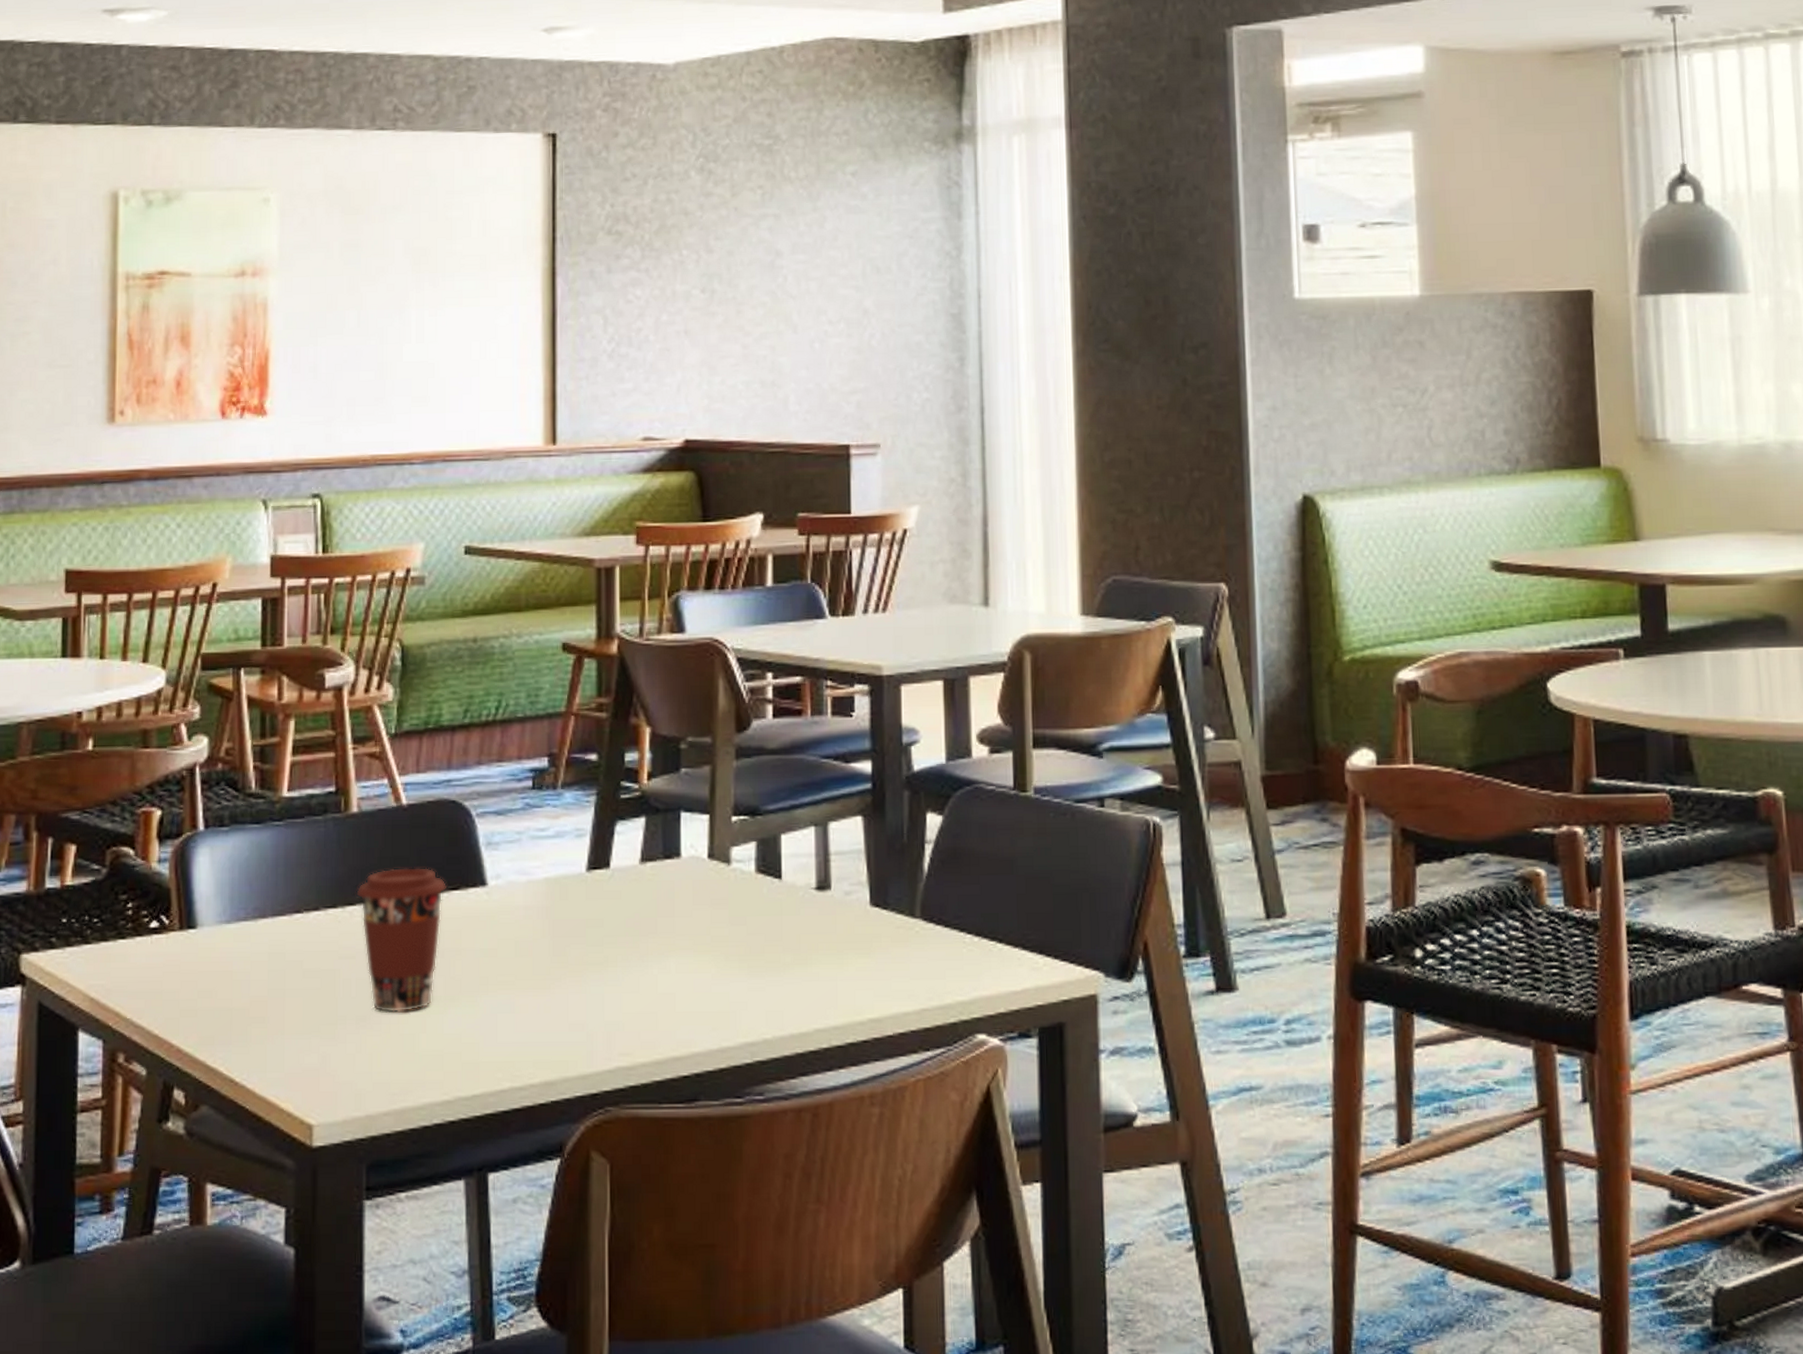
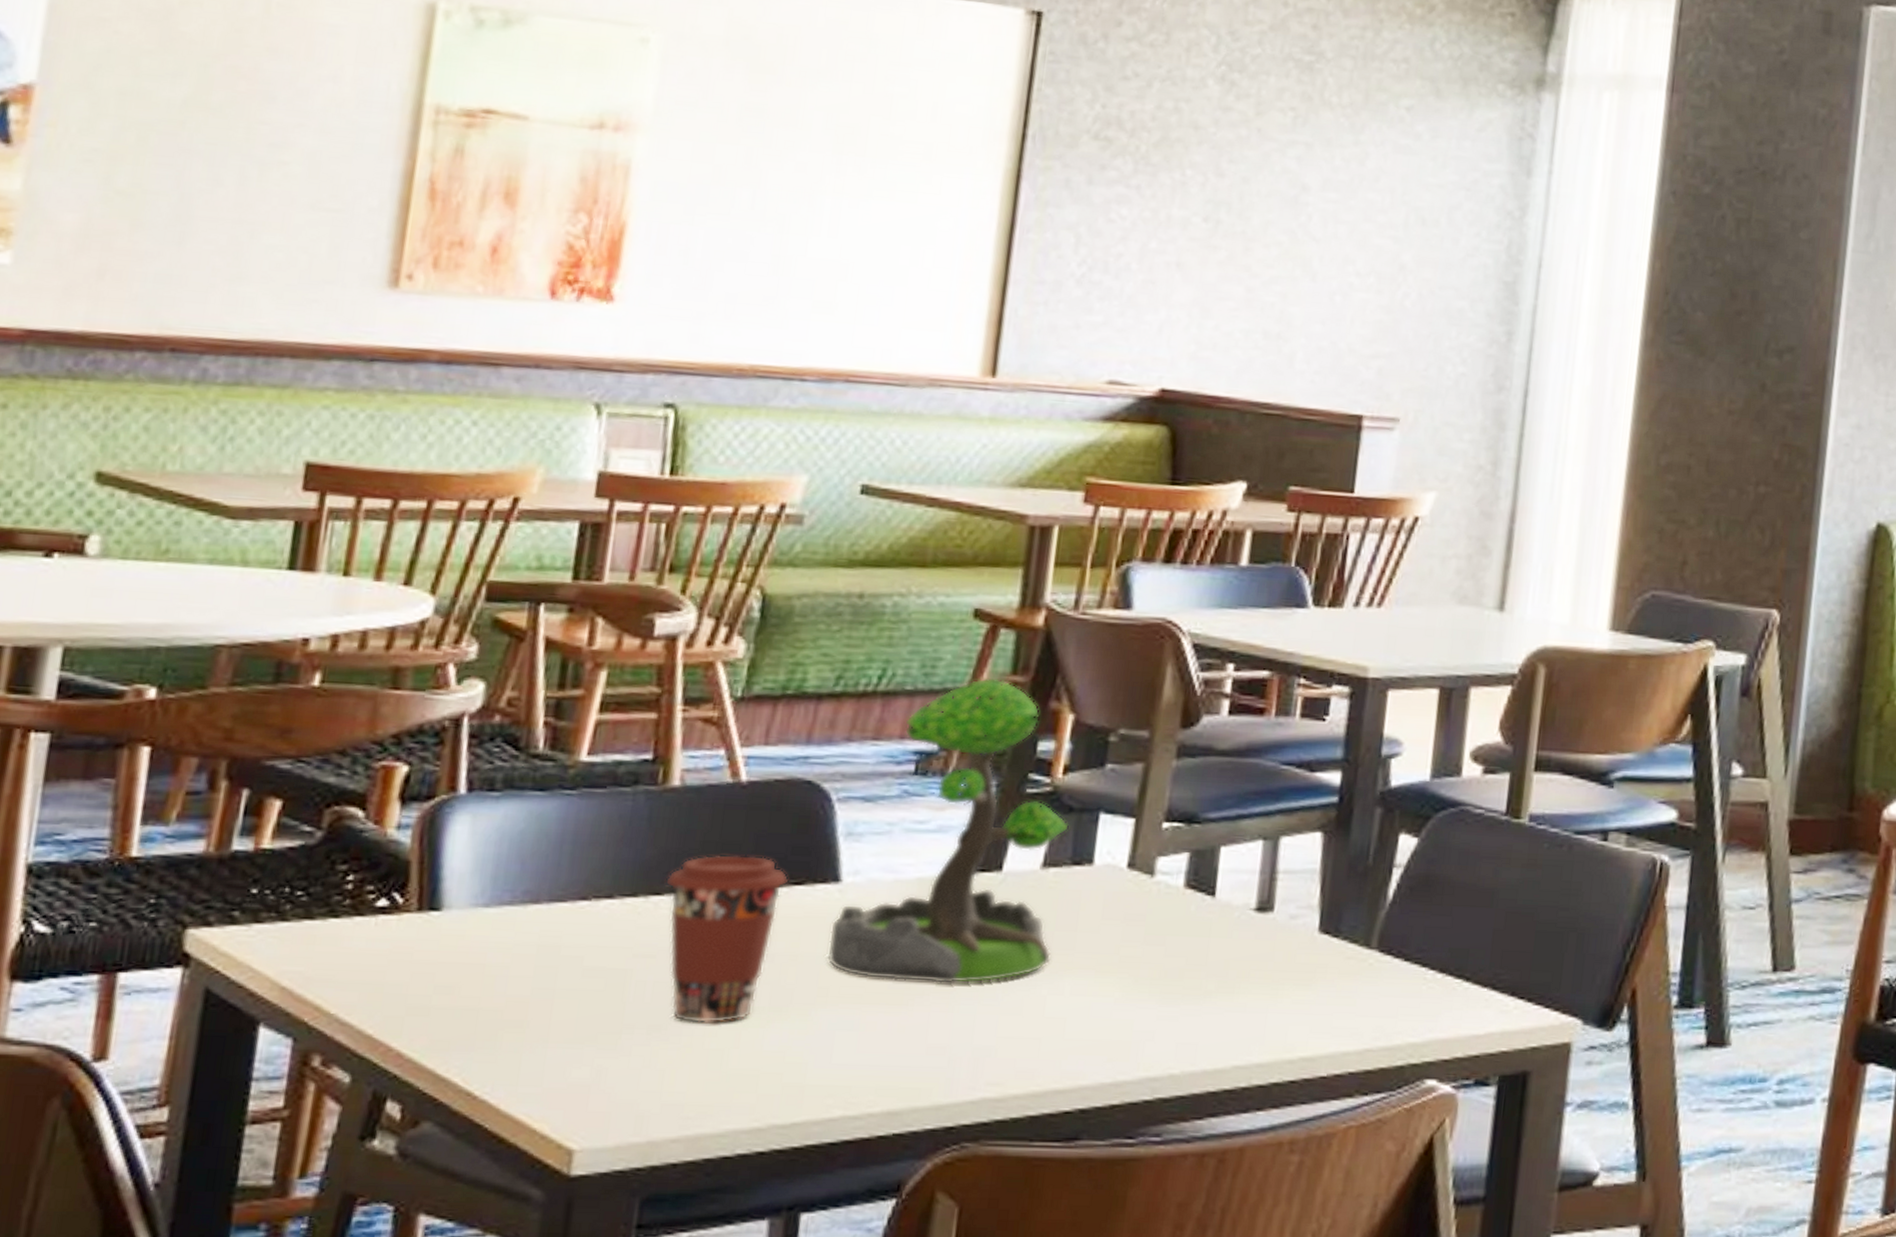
plant: none [484,702,657,968] -> present [827,678,1069,984]

